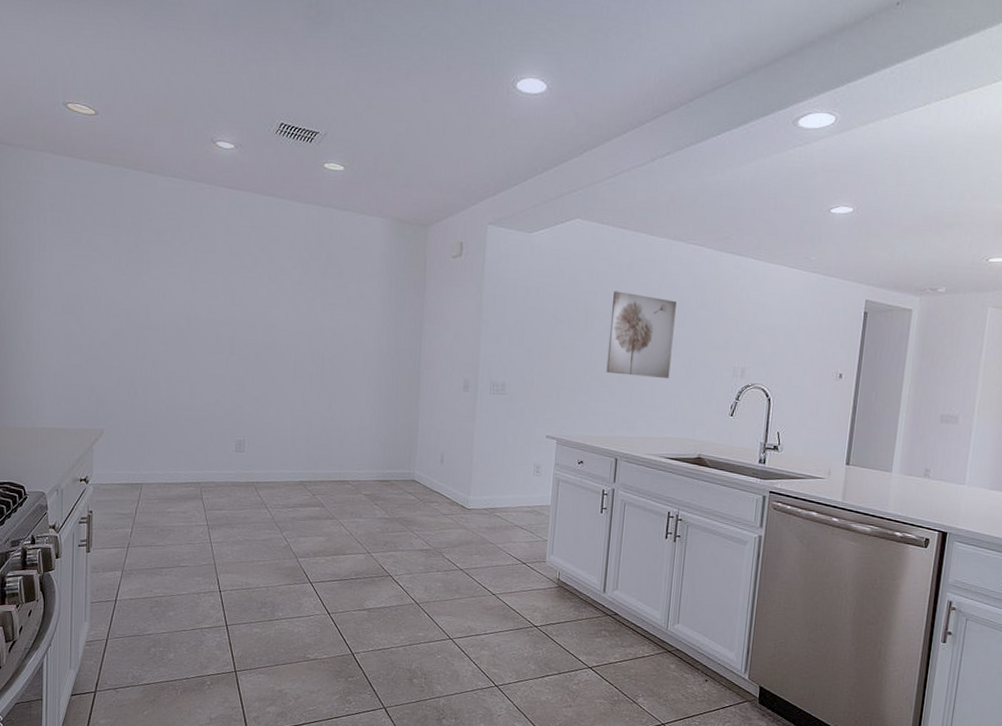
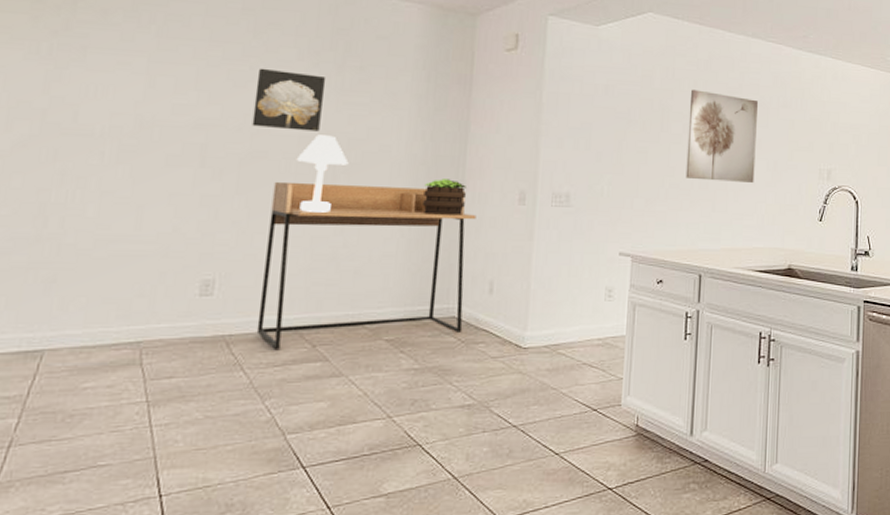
wall art: none [263,275,314,327] -> present [252,68,326,132]
desk: none [274,367,430,495] -> present [256,181,477,349]
lamp: none [295,330,333,393] -> present [296,135,349,213]
potted plant: none [389,368,422,399] -> present [423,179,466,215]

